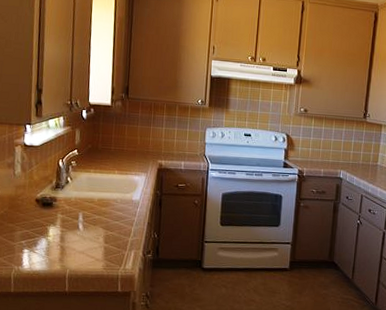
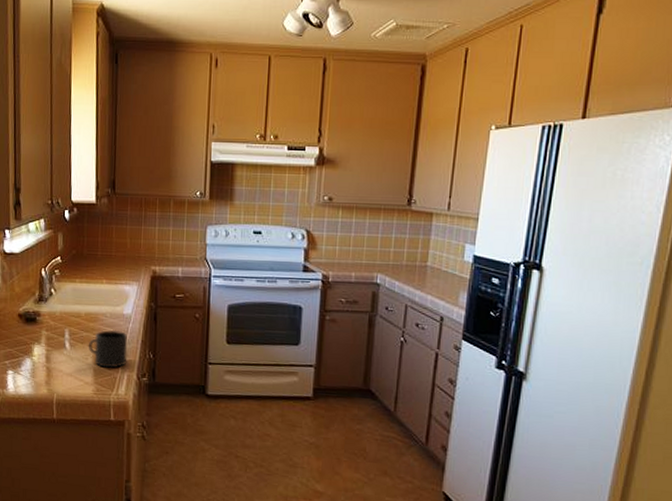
mug: none [99,213,135,247] -> present [88,329,128,368]

